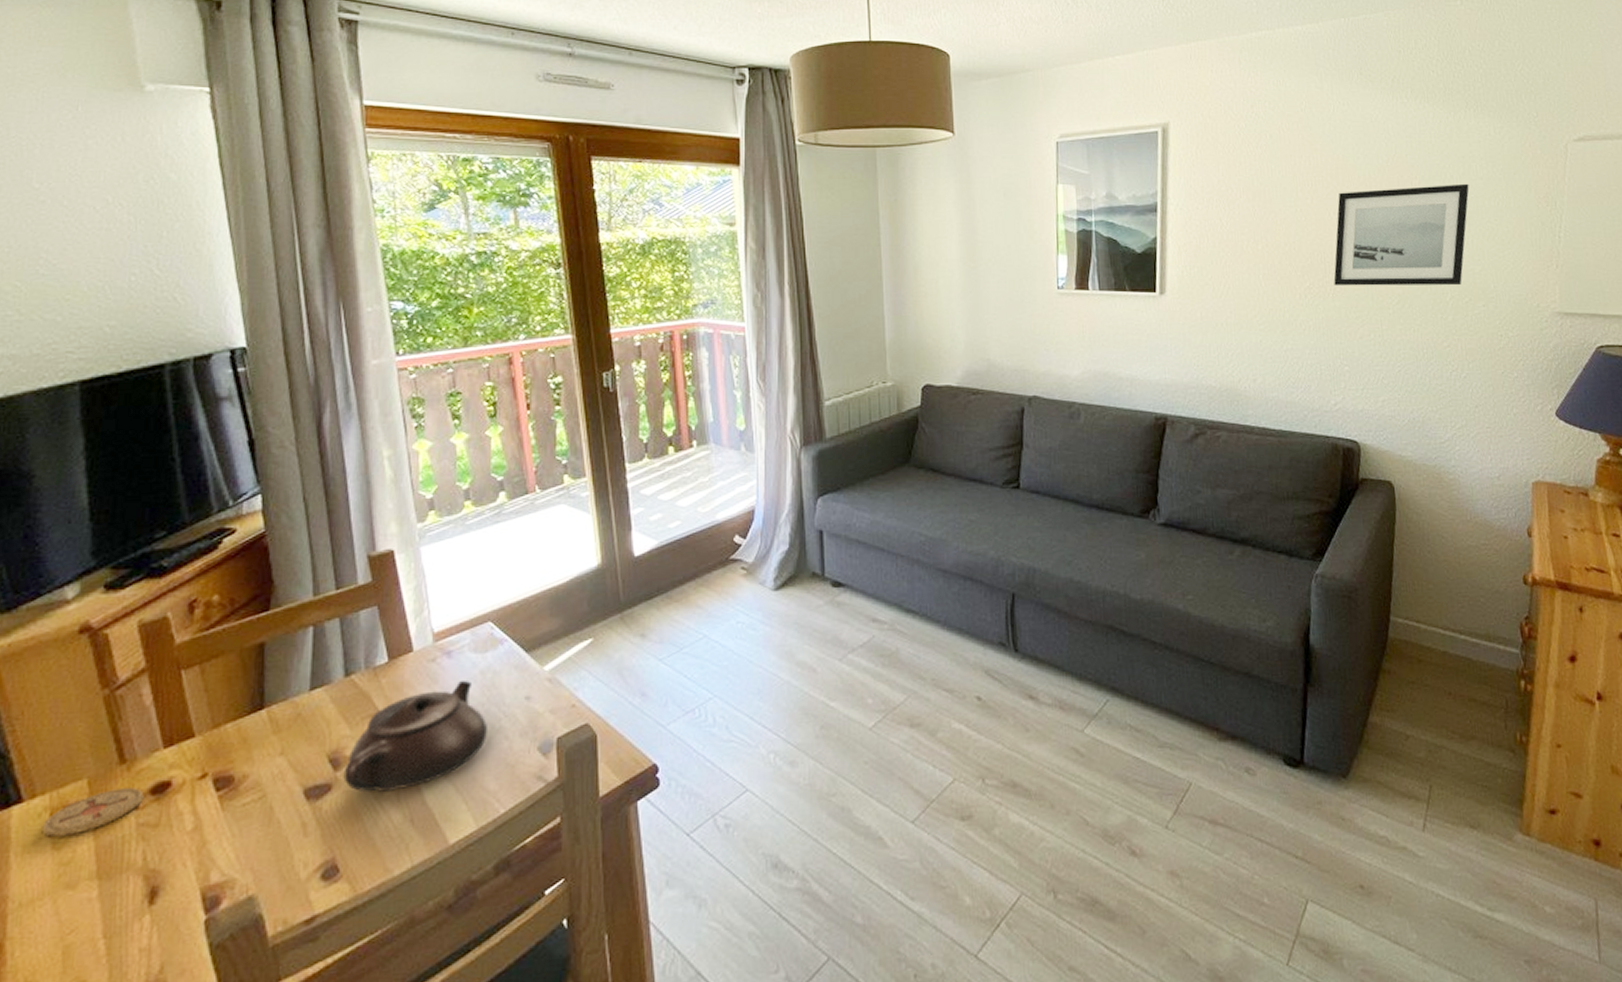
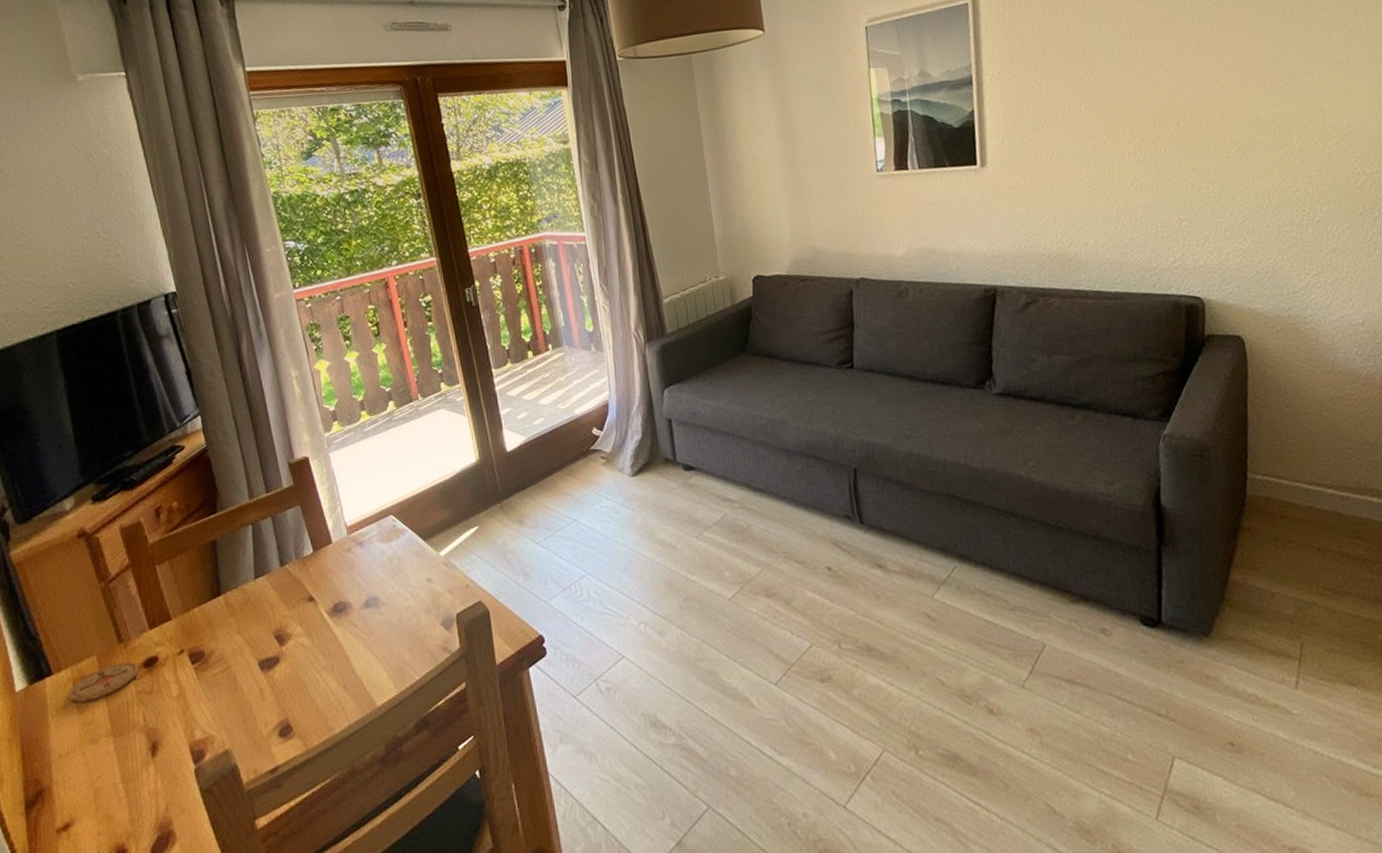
teapot: present [343,679,489,793] -> none [287,566,399,664]
wall art: present [1333,183,1469,286] -> none [1164,16,1313,140]

